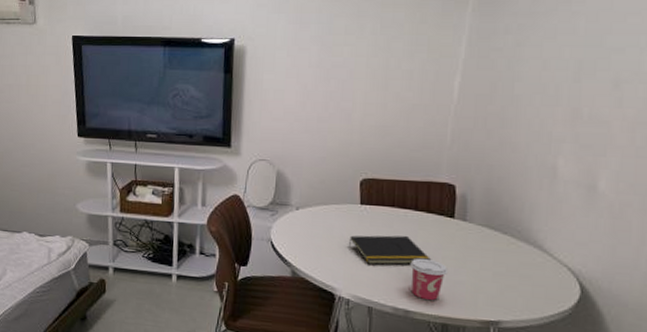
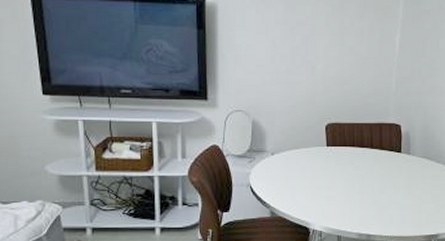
notepad: present [348,235,432,265] -> none [318,170,386,198]
cup: present [410,258,447,300] -> none [369,188,398,223]

